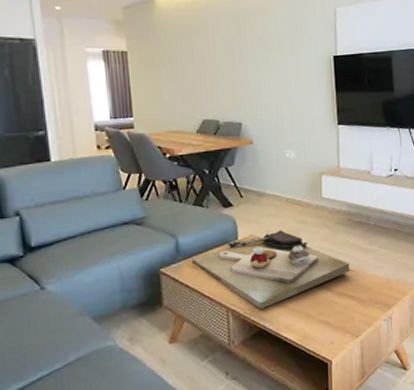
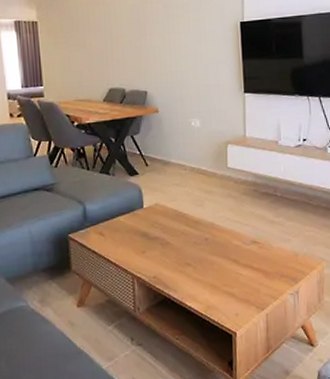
decorative tray: present [191,230,350,309] -> none [98,199,256,278]

